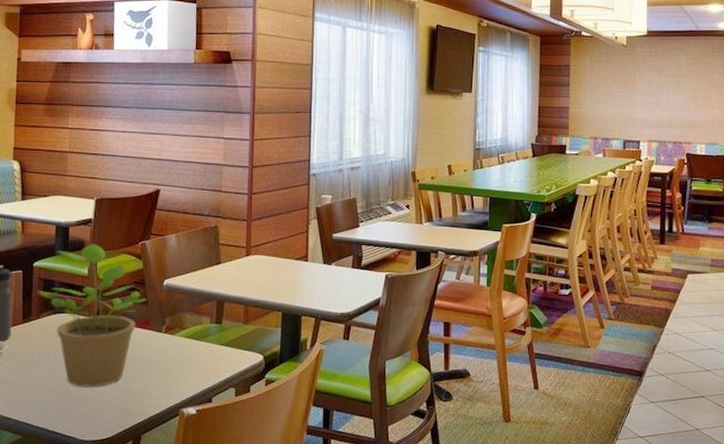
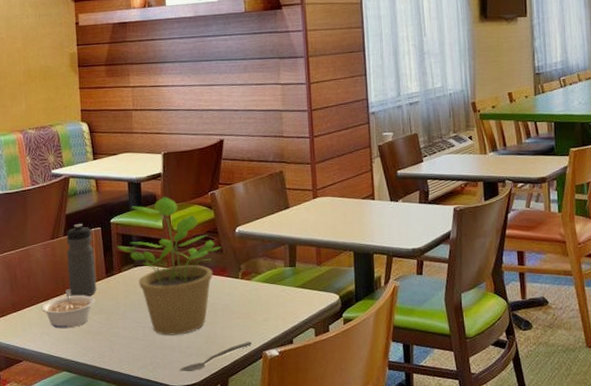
spoon: none [91,398,169,427] -> present [180,342,252,372]

